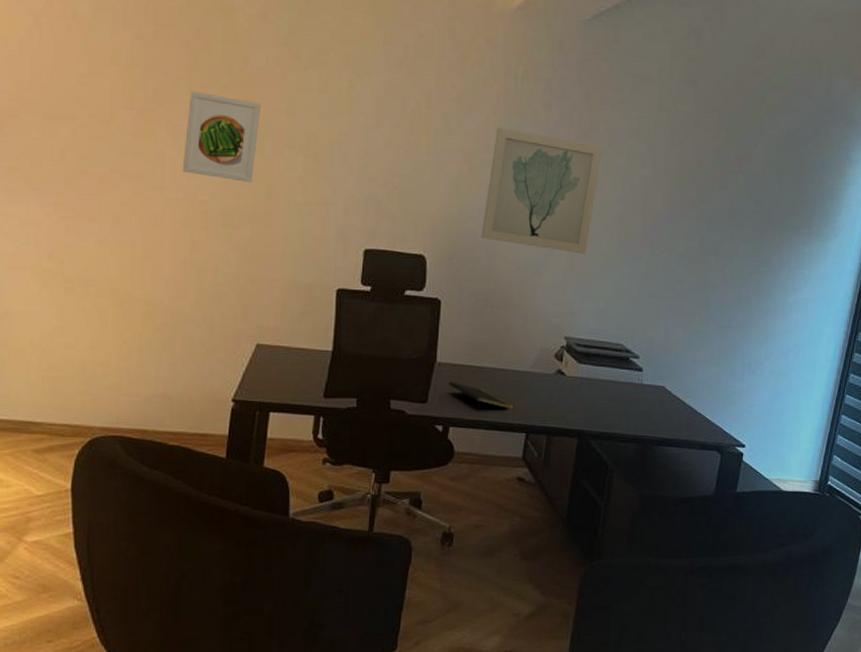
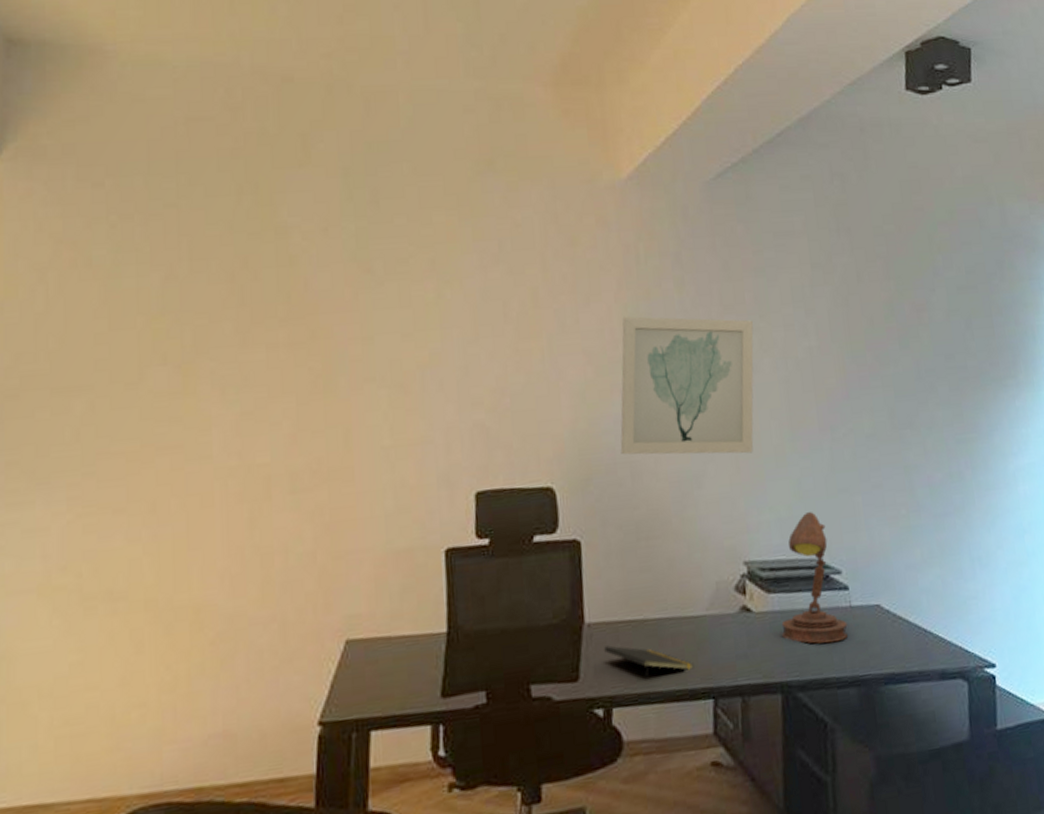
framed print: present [182,90,260,182] -> none [233,330,329,433]
desk lamp: none [585,307,637,408] -> present [781,511,848,644]

